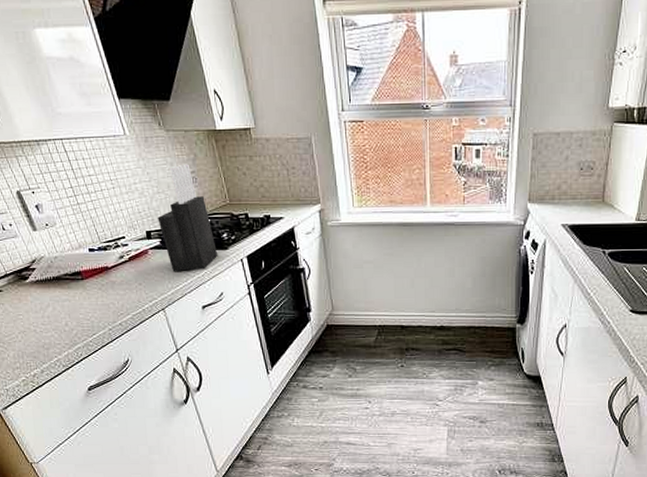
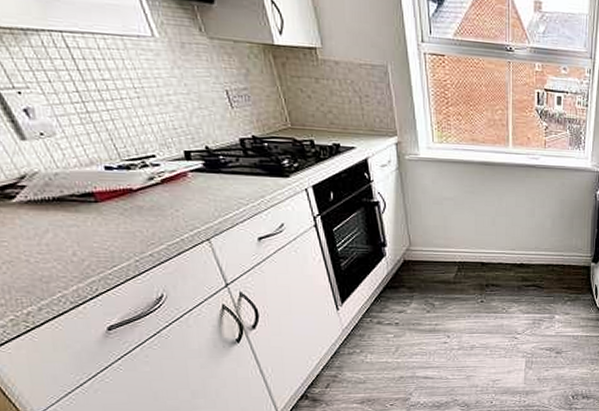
knife block: present [157,164,218,271] -> none [199,78,278,199]

